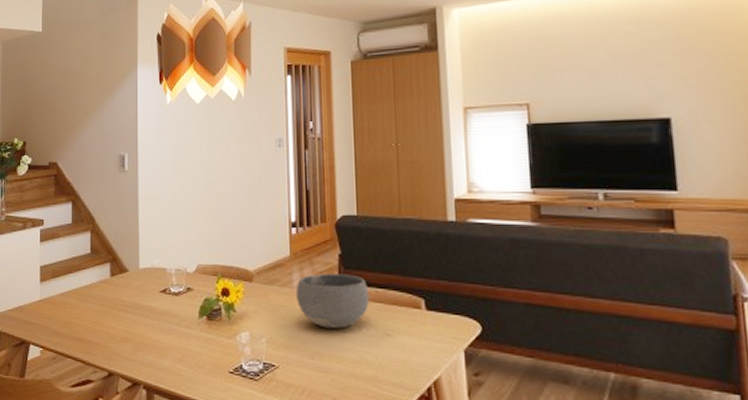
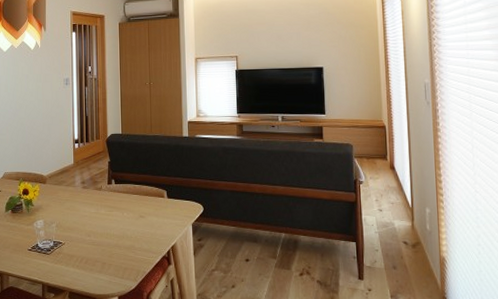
bowl: present [295,274,370,329] -> none [77,175,129,214]

